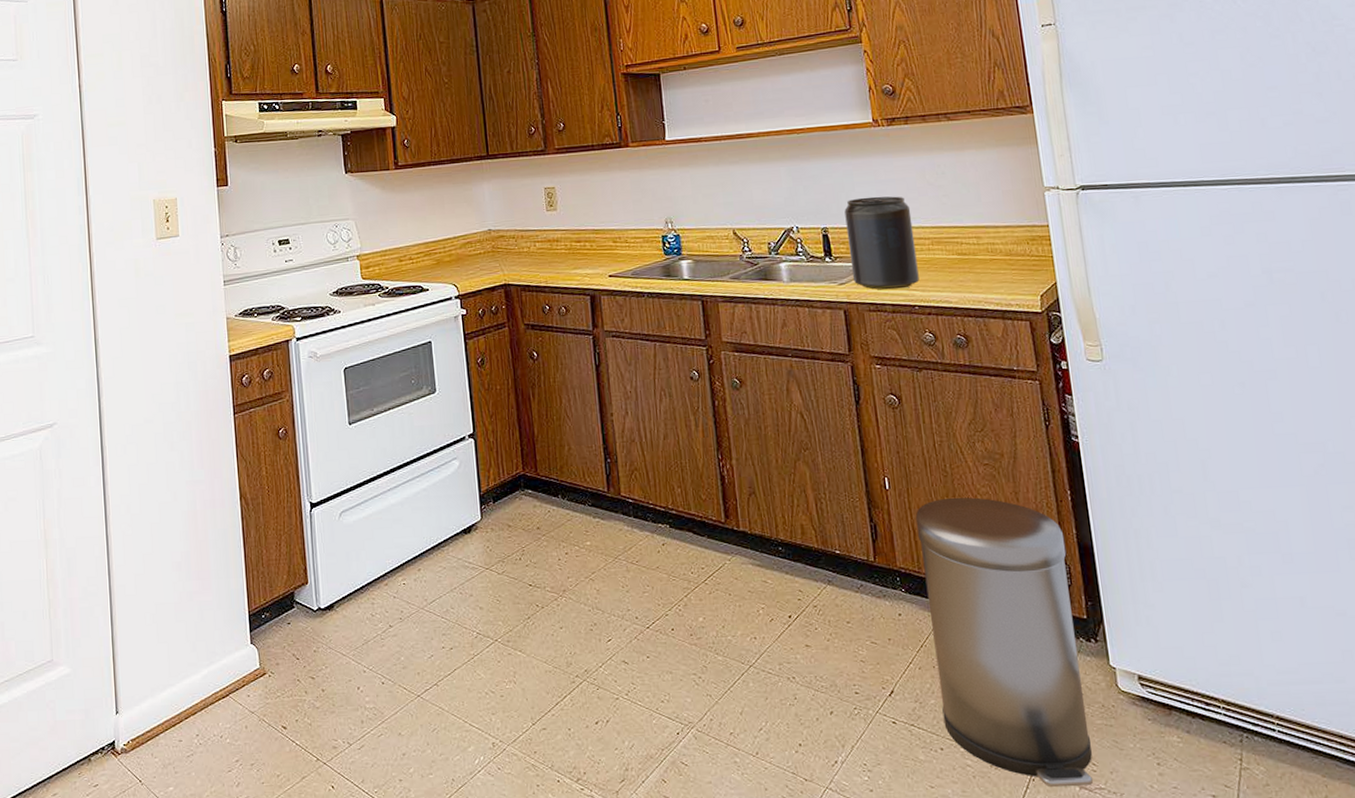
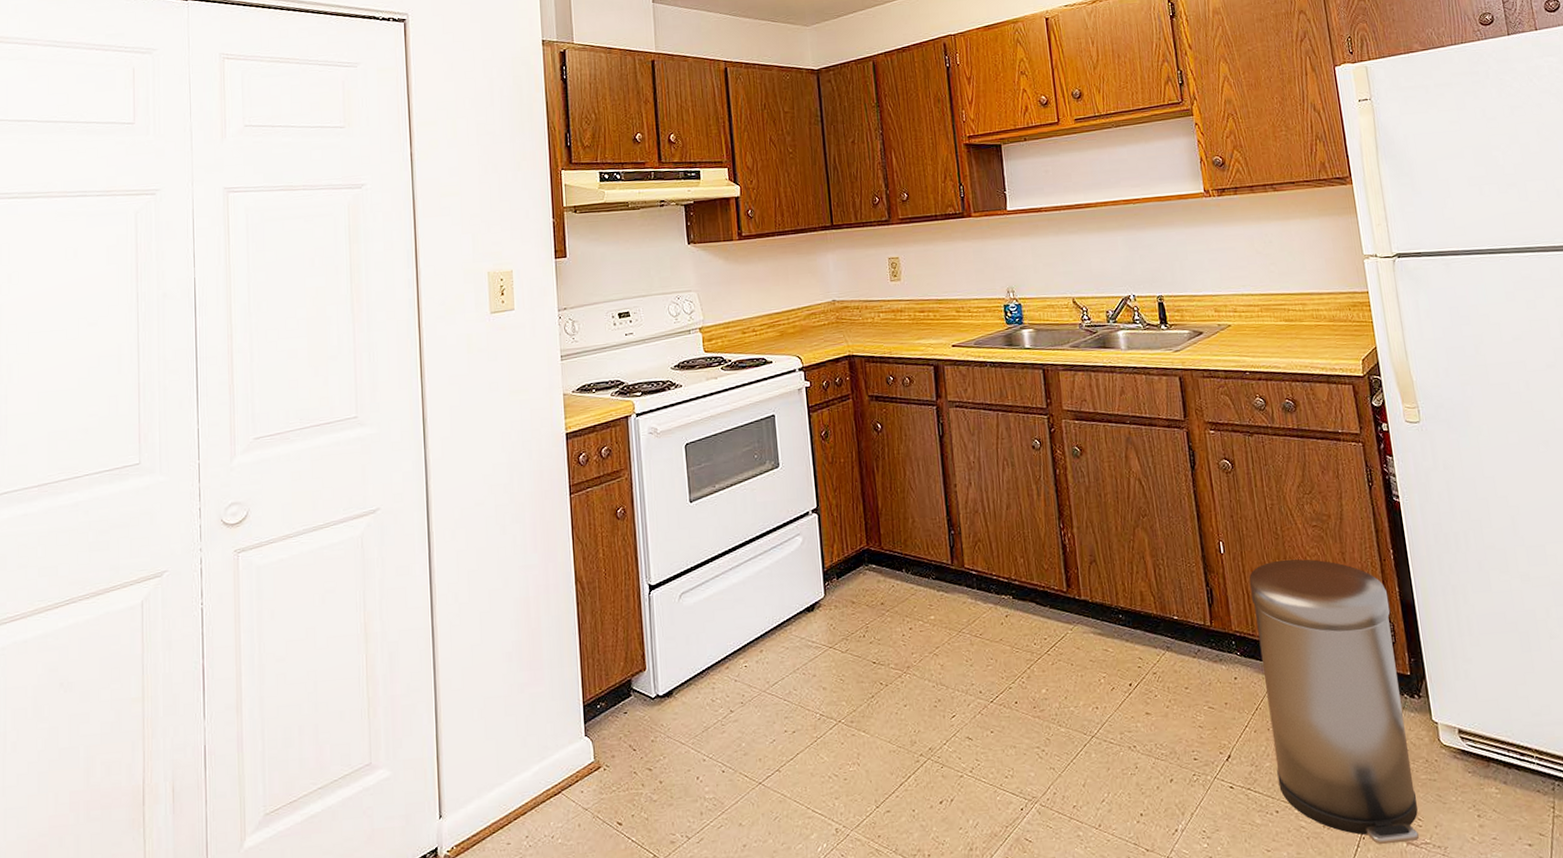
soda can: present [844,196,919,290] -> none [1178,264,1250,357]

